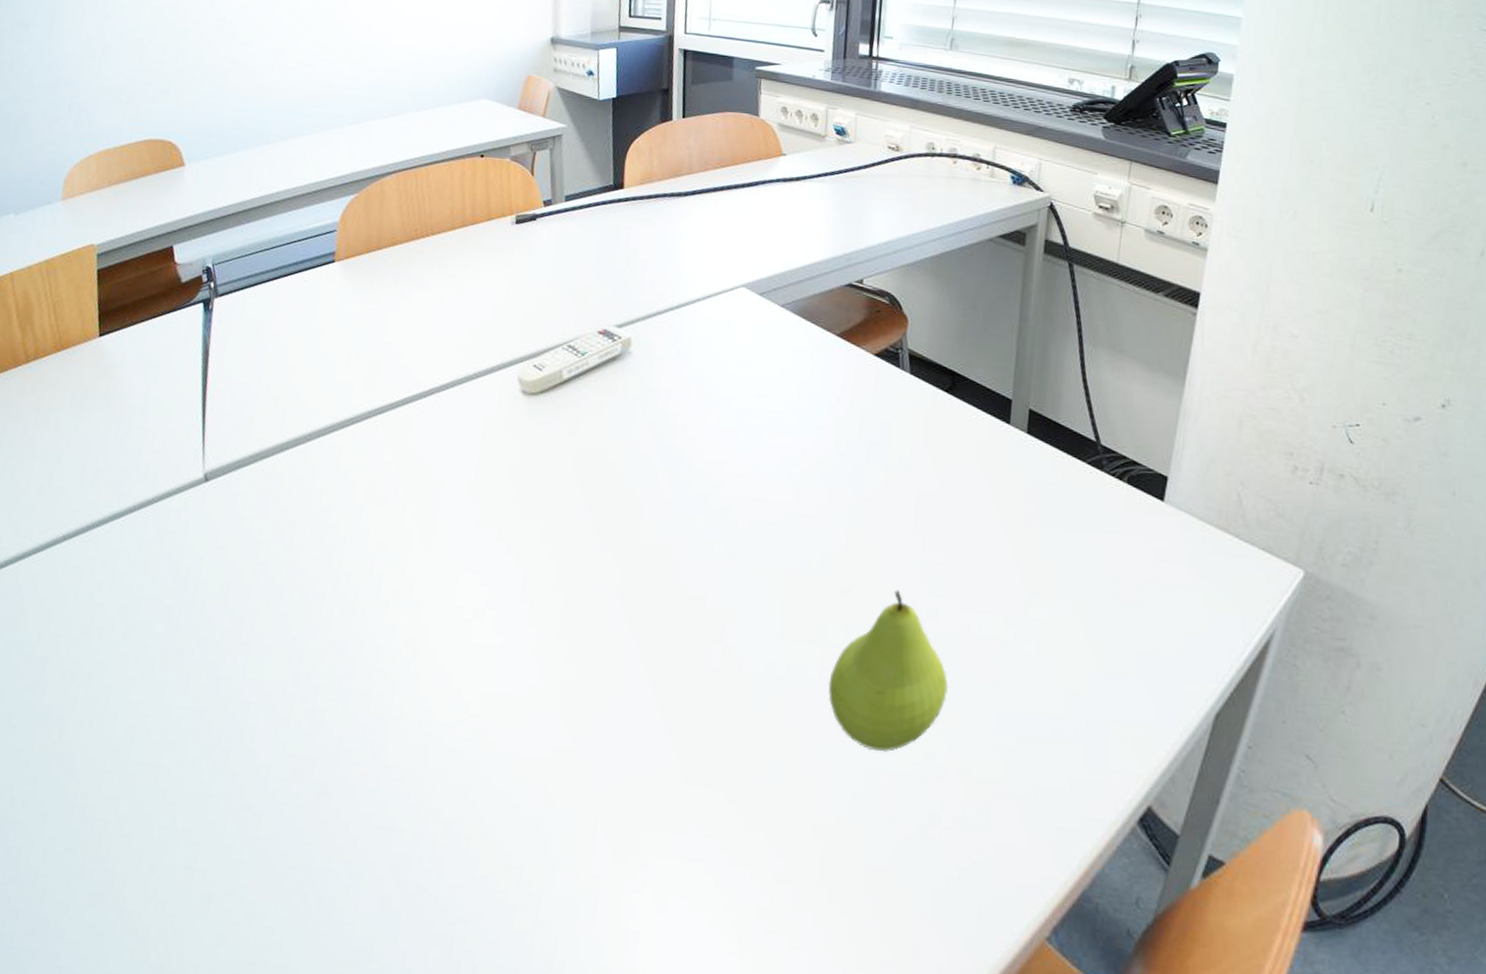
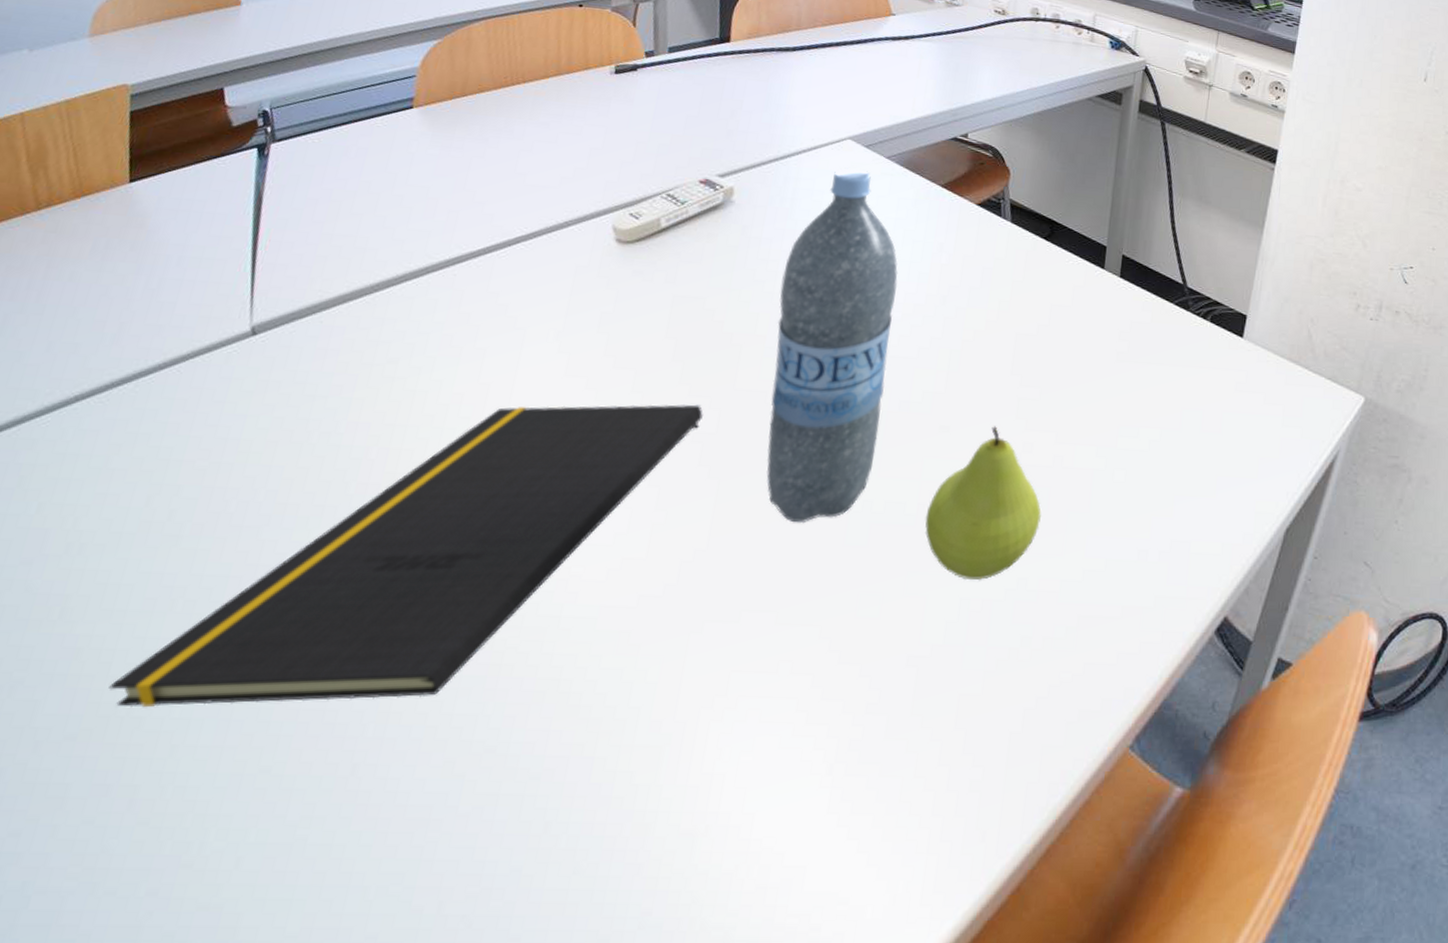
notepad: none [100,555,608,834] -> present [109,404,703,708]
water bottle: none [670,316,796,684] -> present [766,167,899,524]

